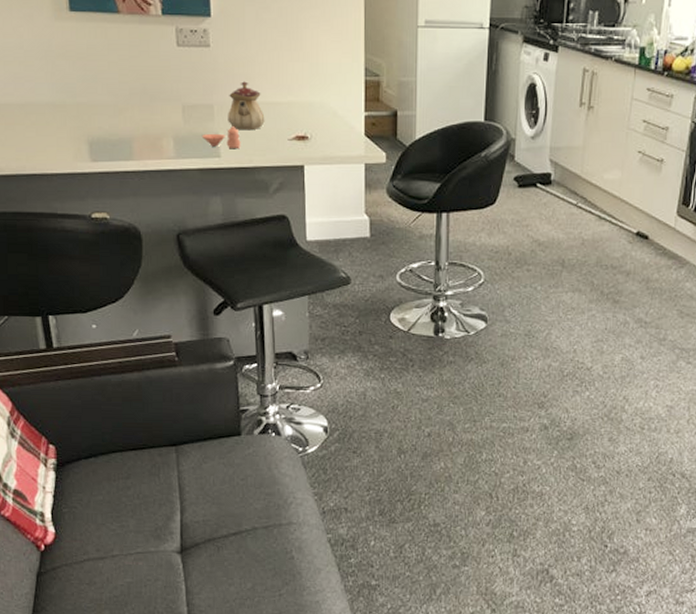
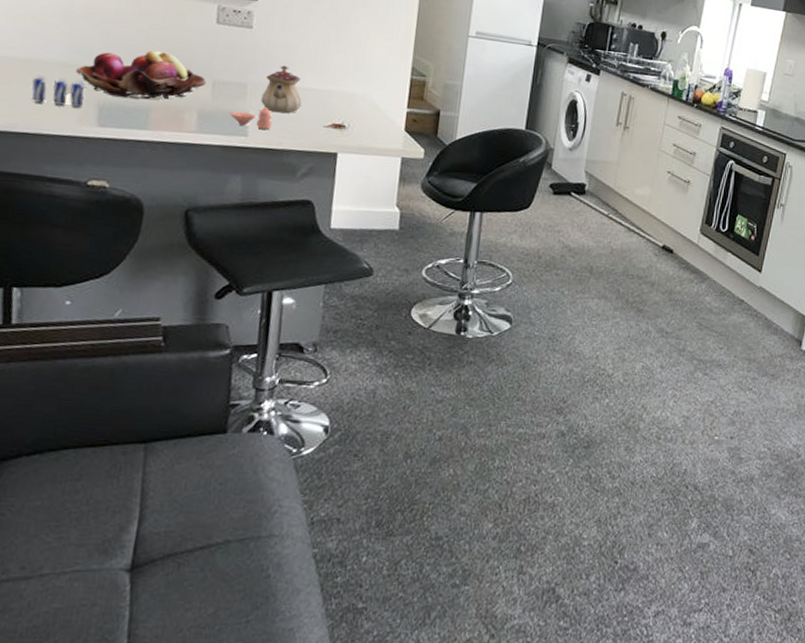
beverage can: none [30,120,75,145] -> present [31,77,84,108]
fruit basket: none [64,80,176,131] -> present [75,50,206,100]

